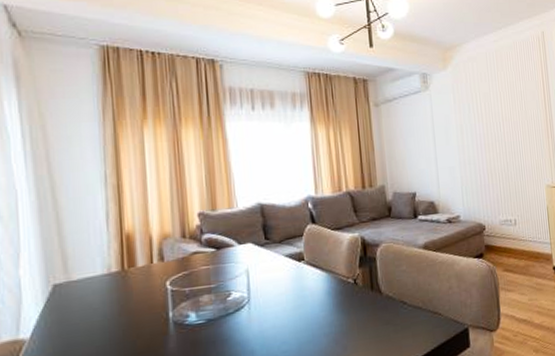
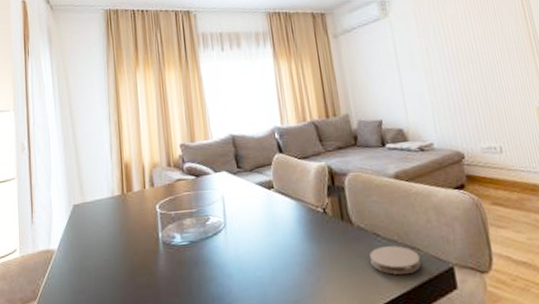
coaster: none [396,312,441,339] -> present [370,246,421,275]

